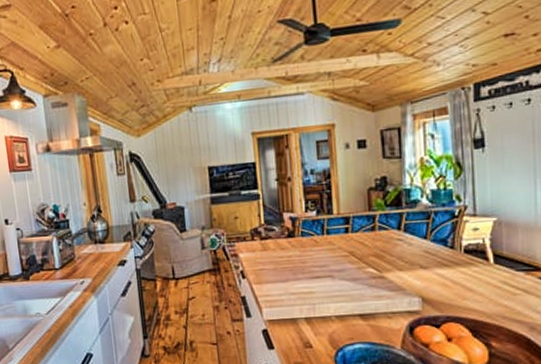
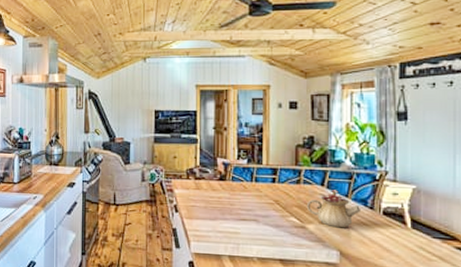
teapot: none [383,232,440,273] -> present [306,190,360,228]

